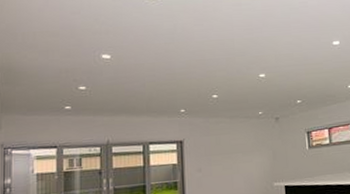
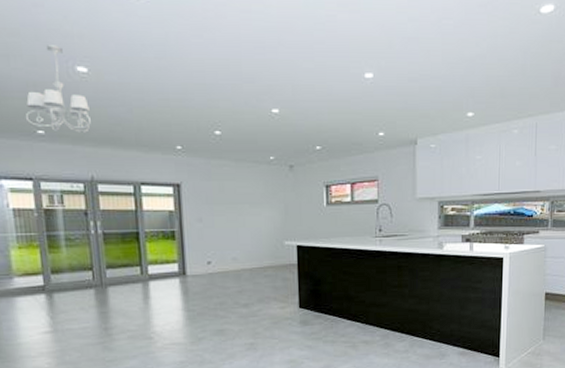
chandelier: none [56,40,110,106] -> present [25,45,91,133]

